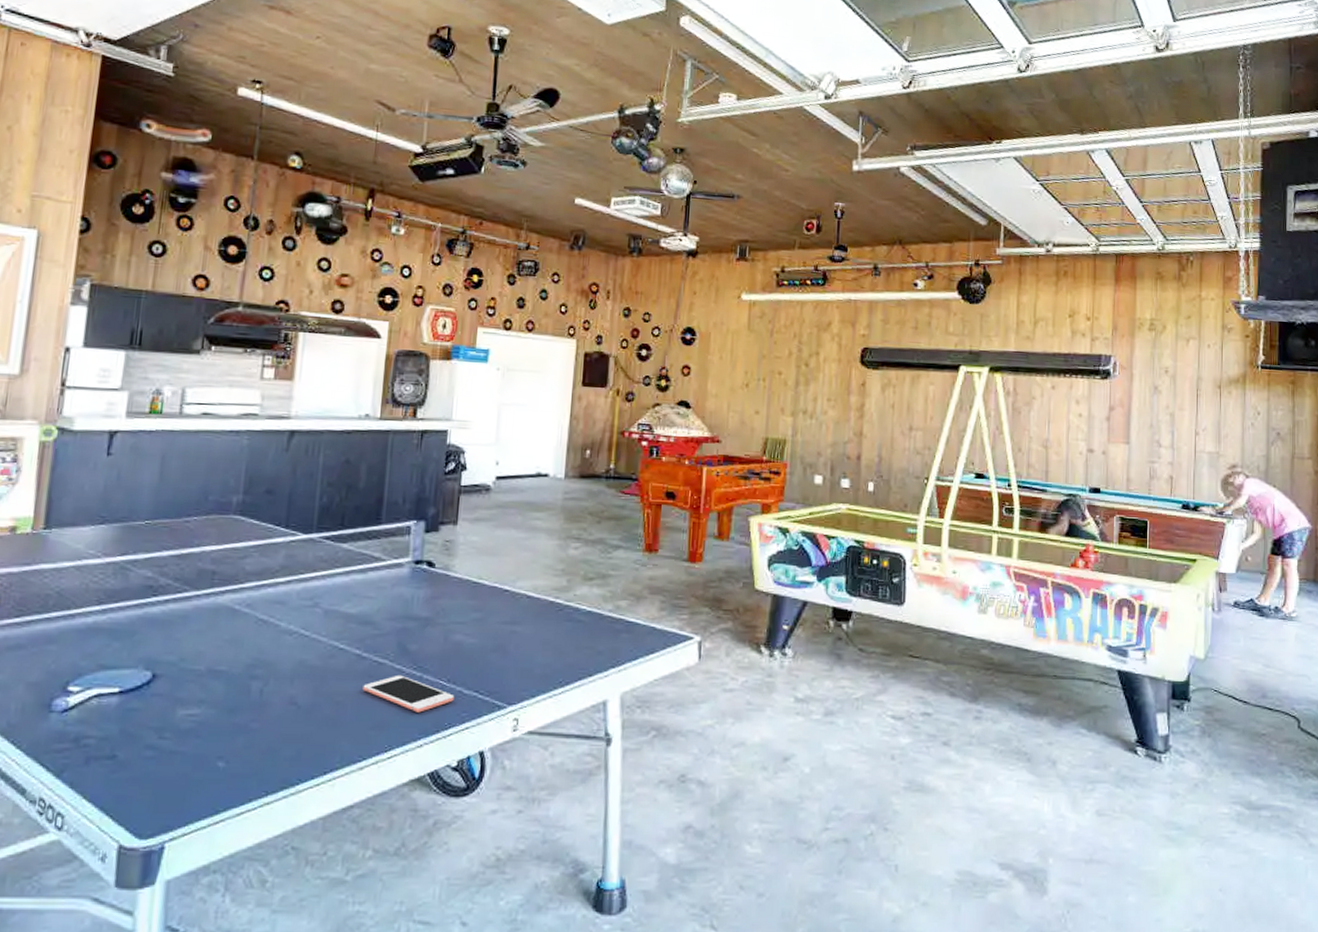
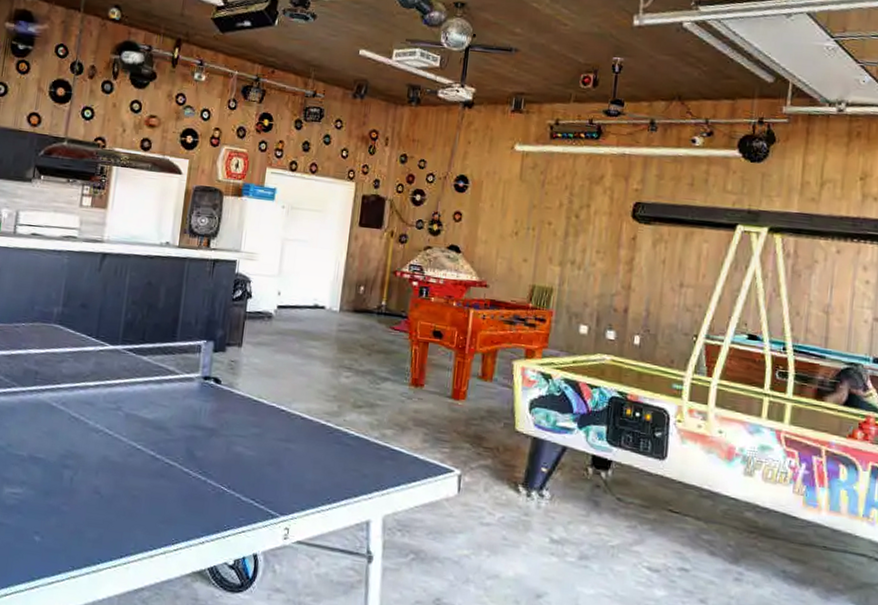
cell phone: present [362,674,455,713] -> none [155,477,234,513]

